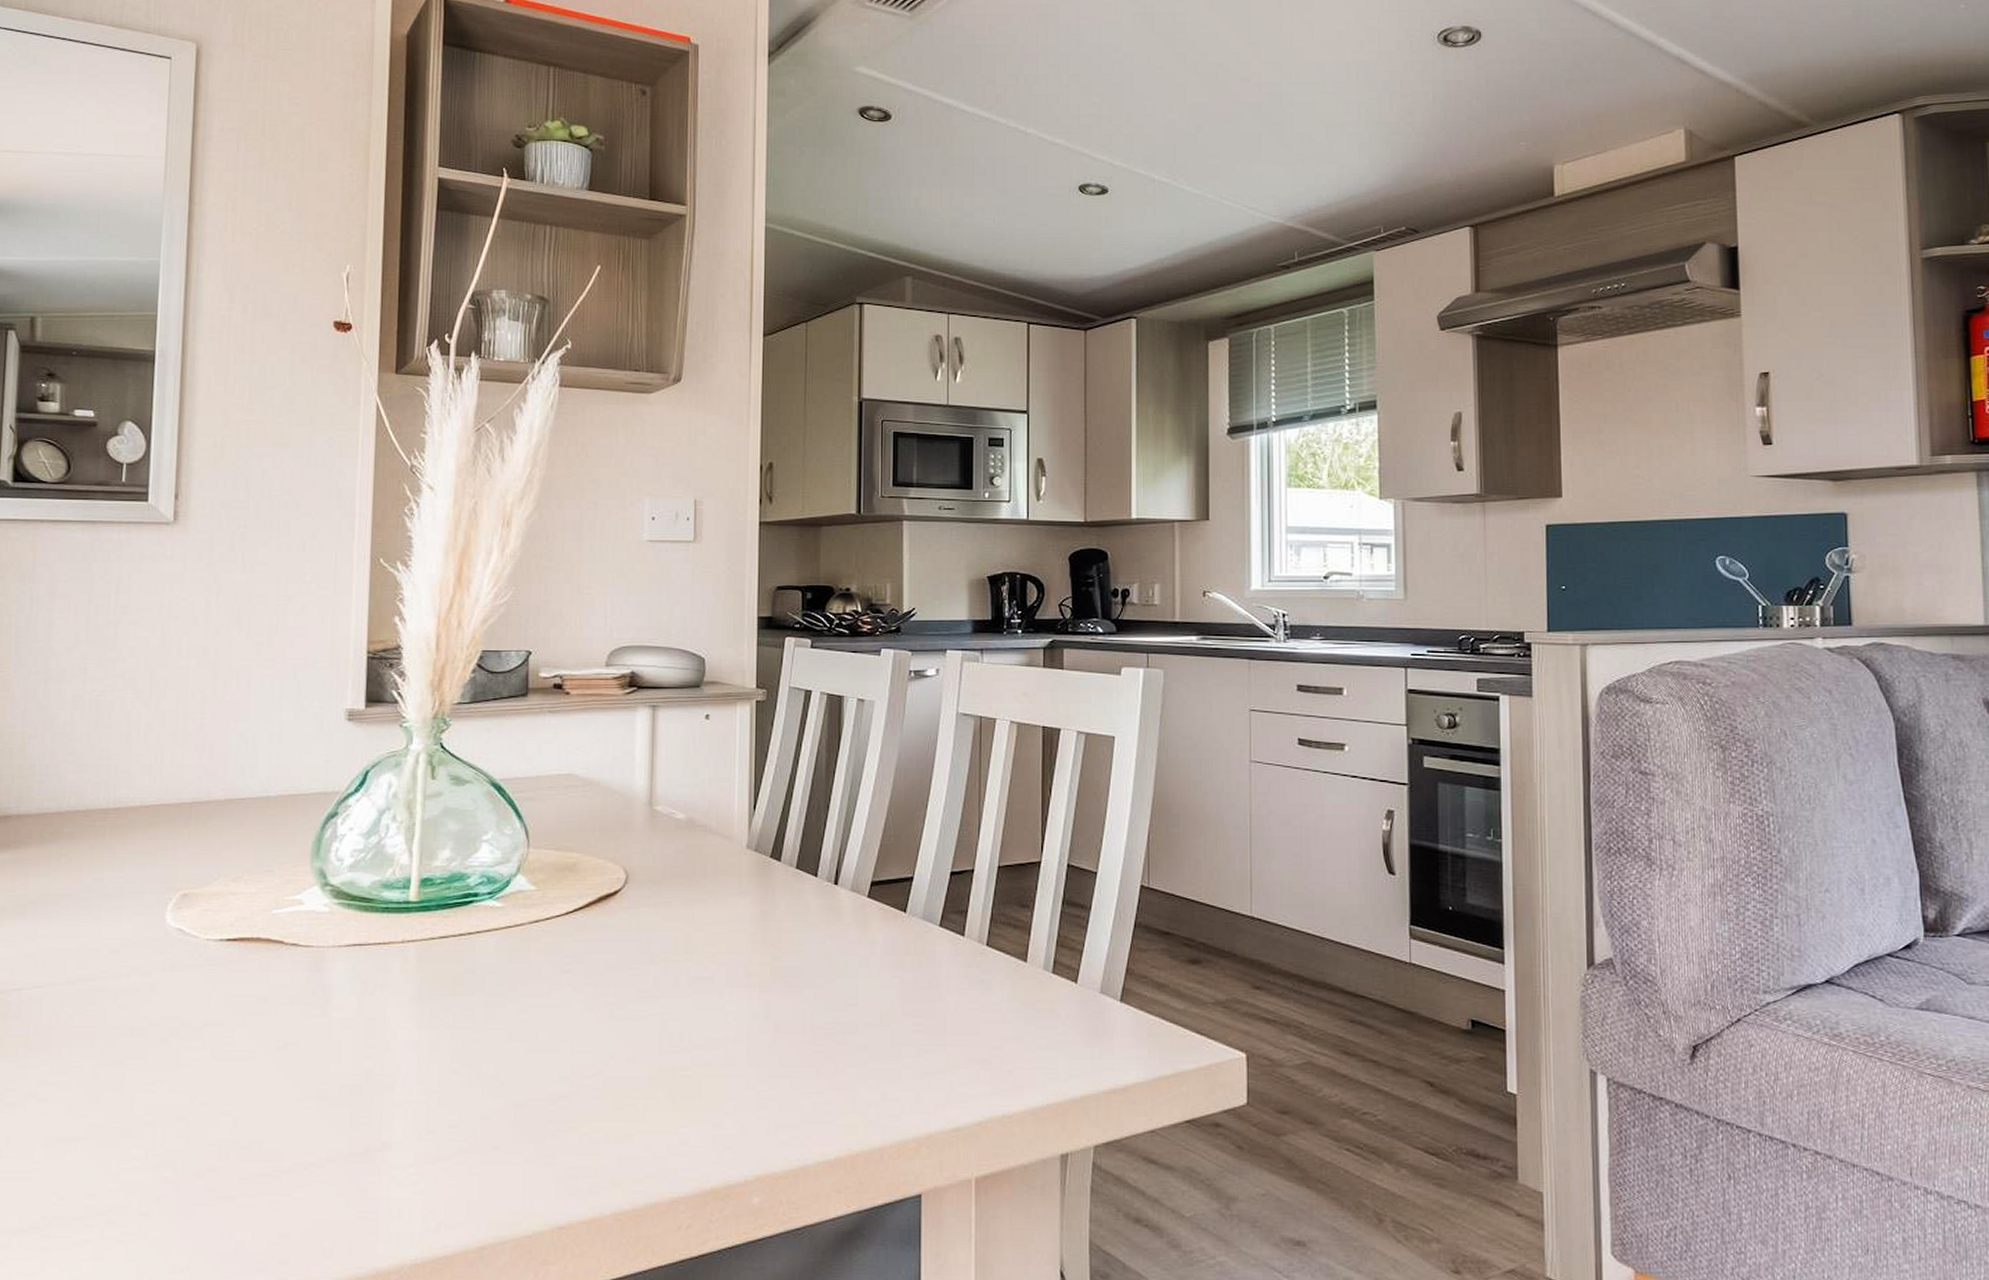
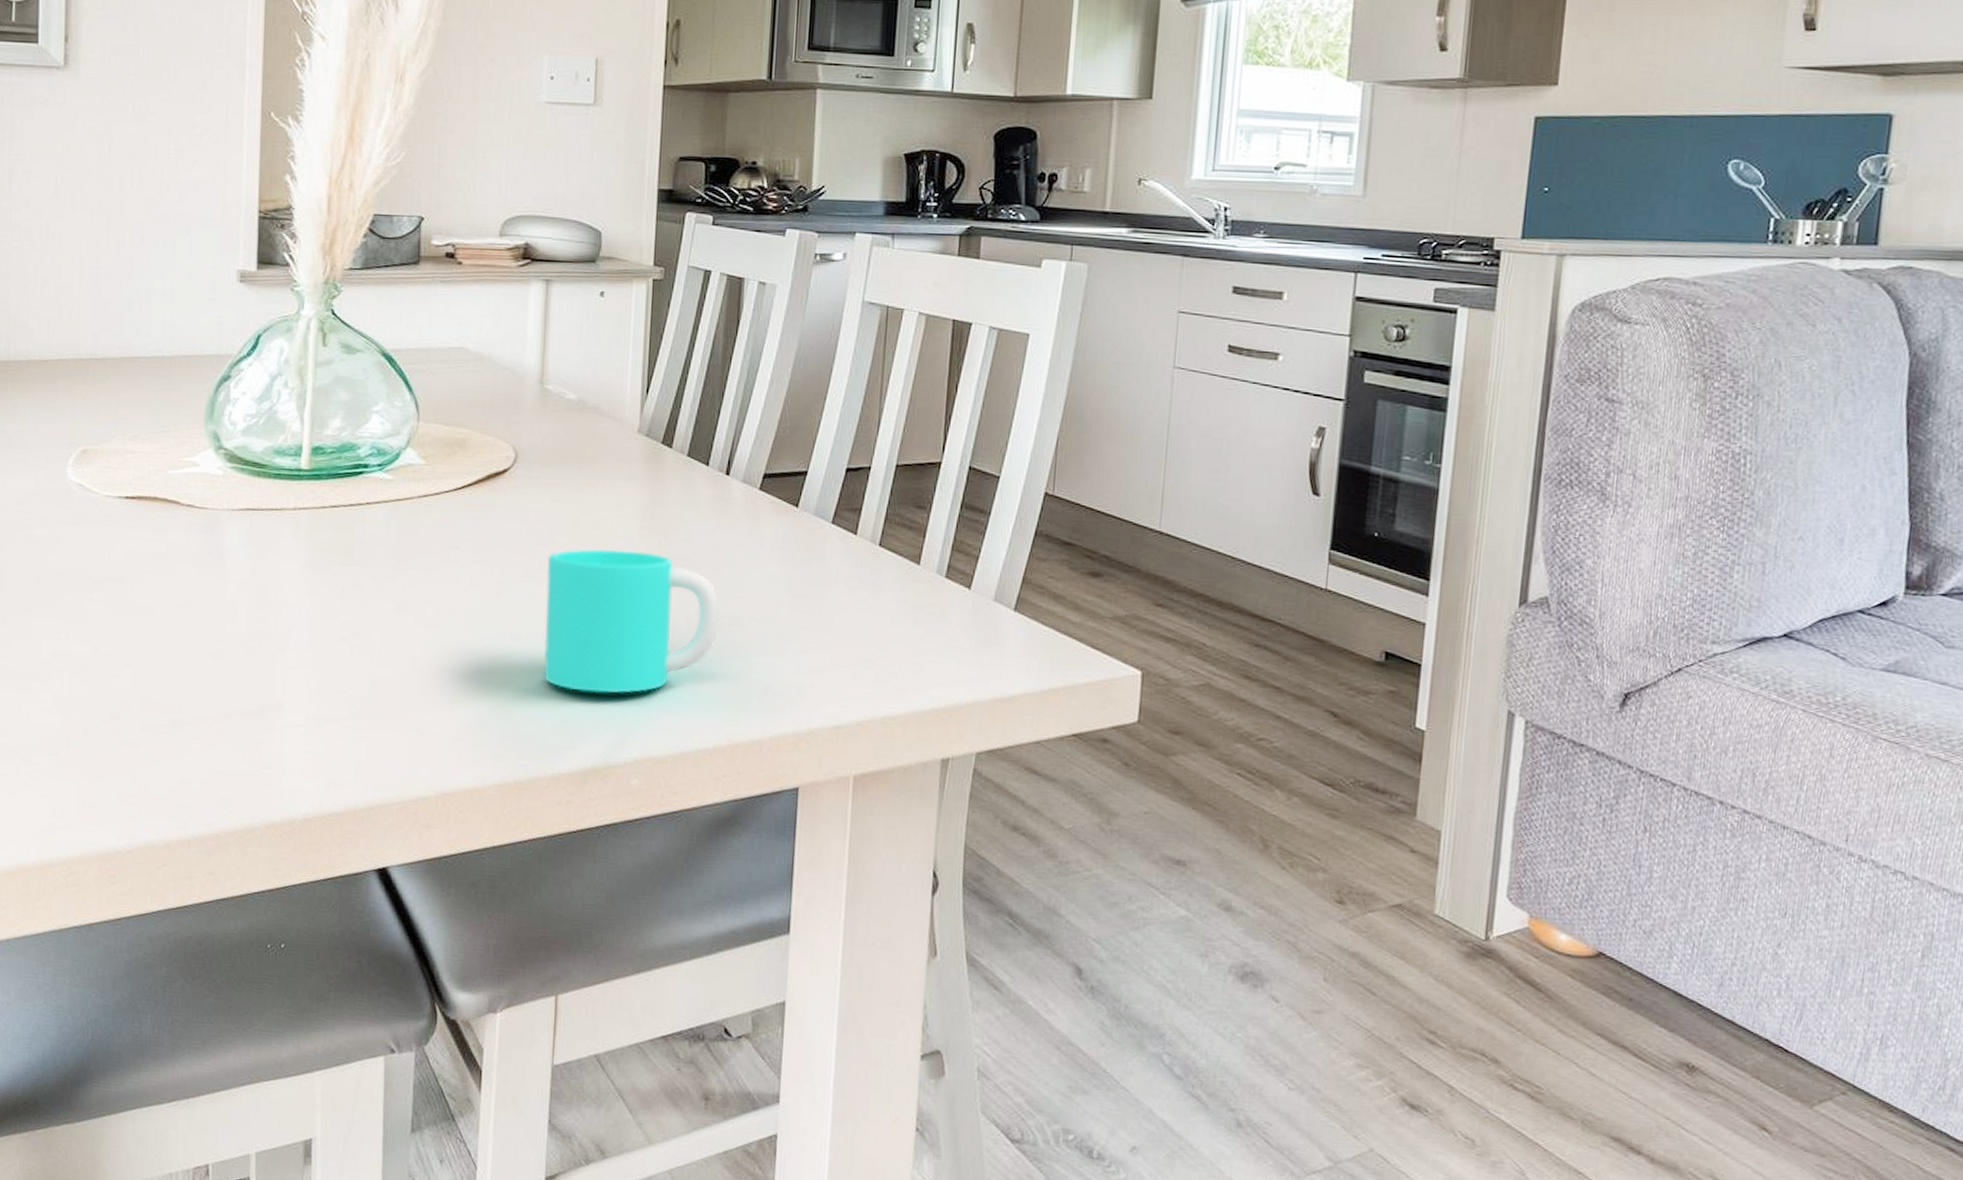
cup: none [659,964,834,1110] -> present [544,548,720,693]

